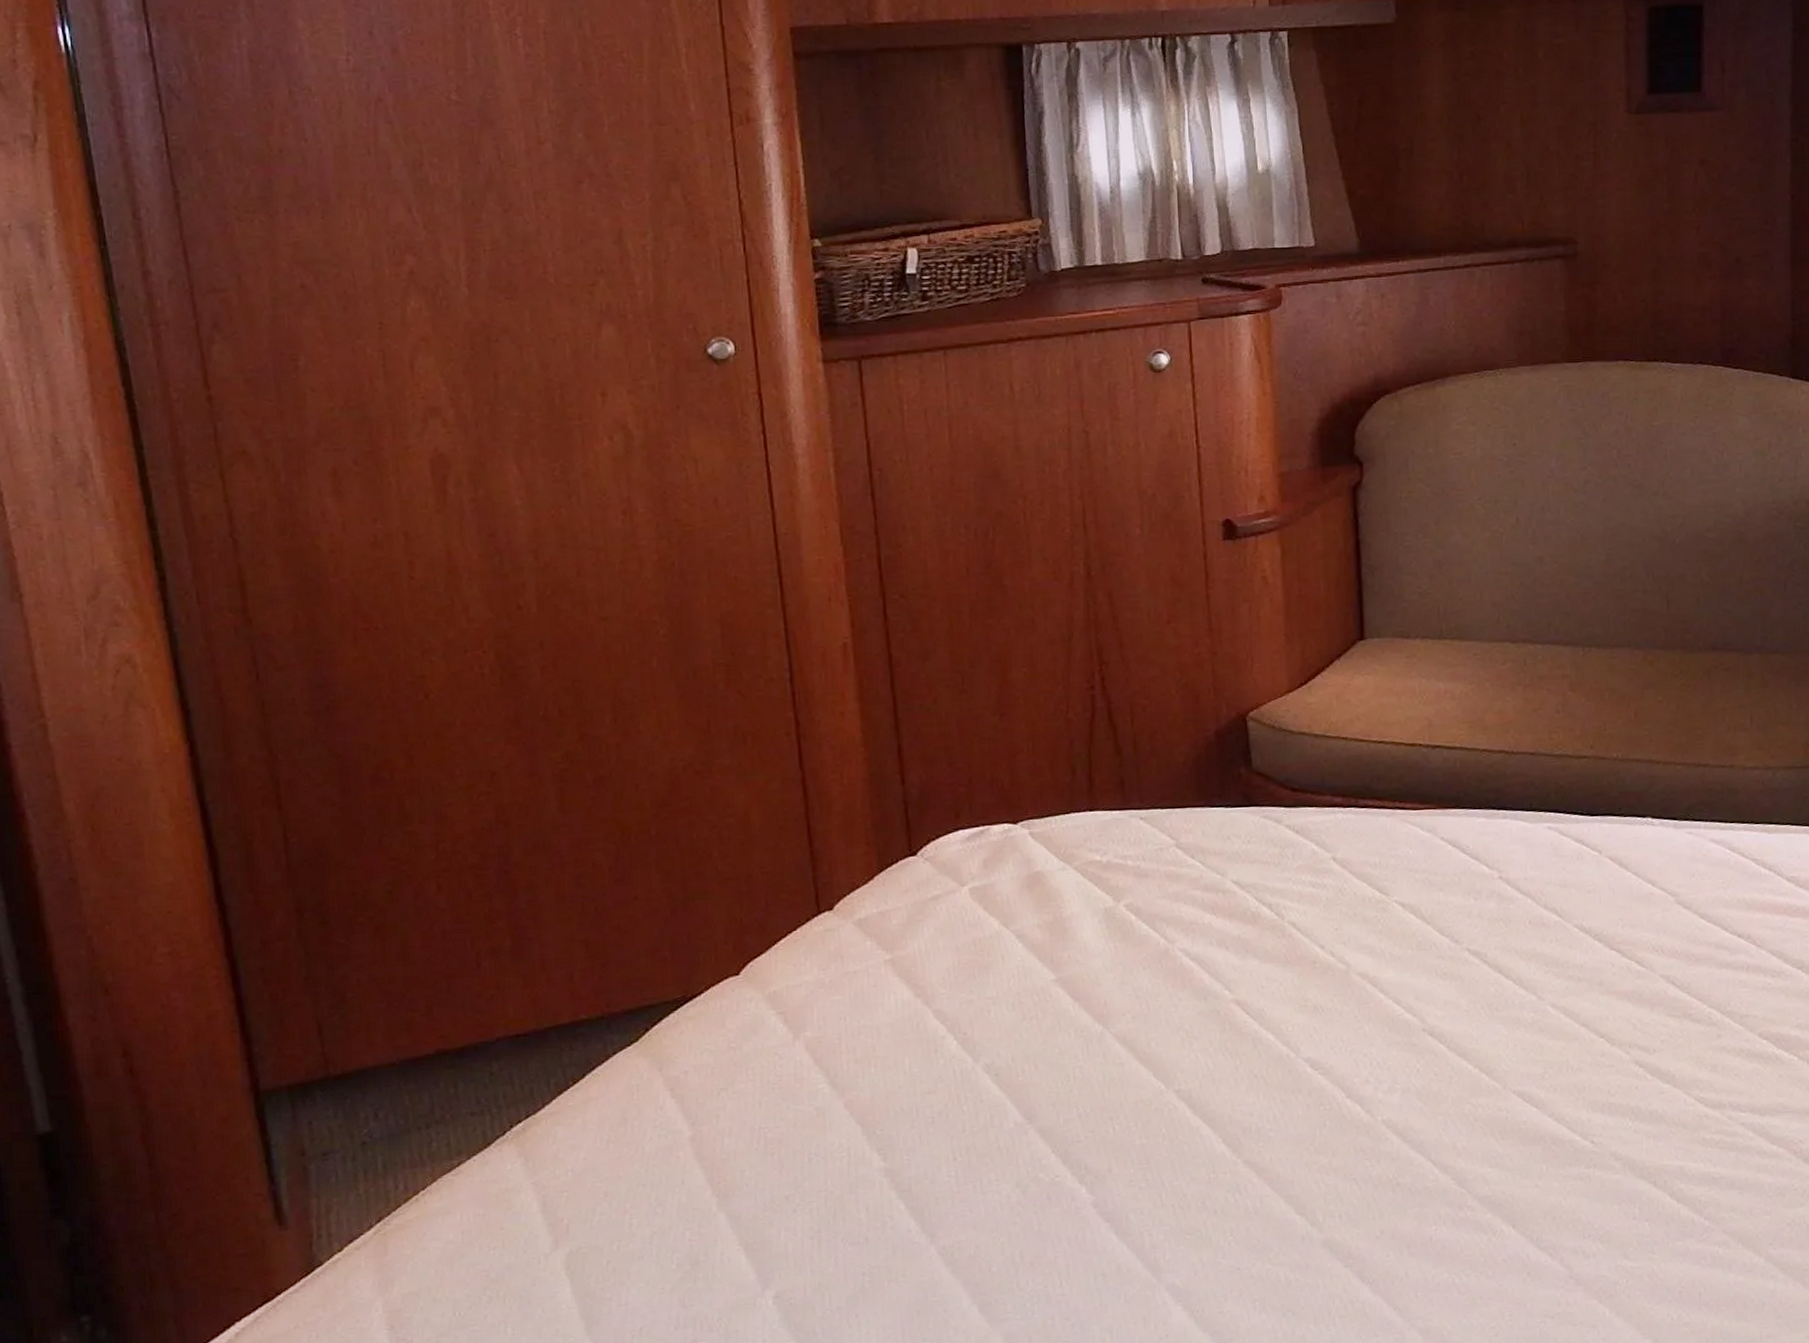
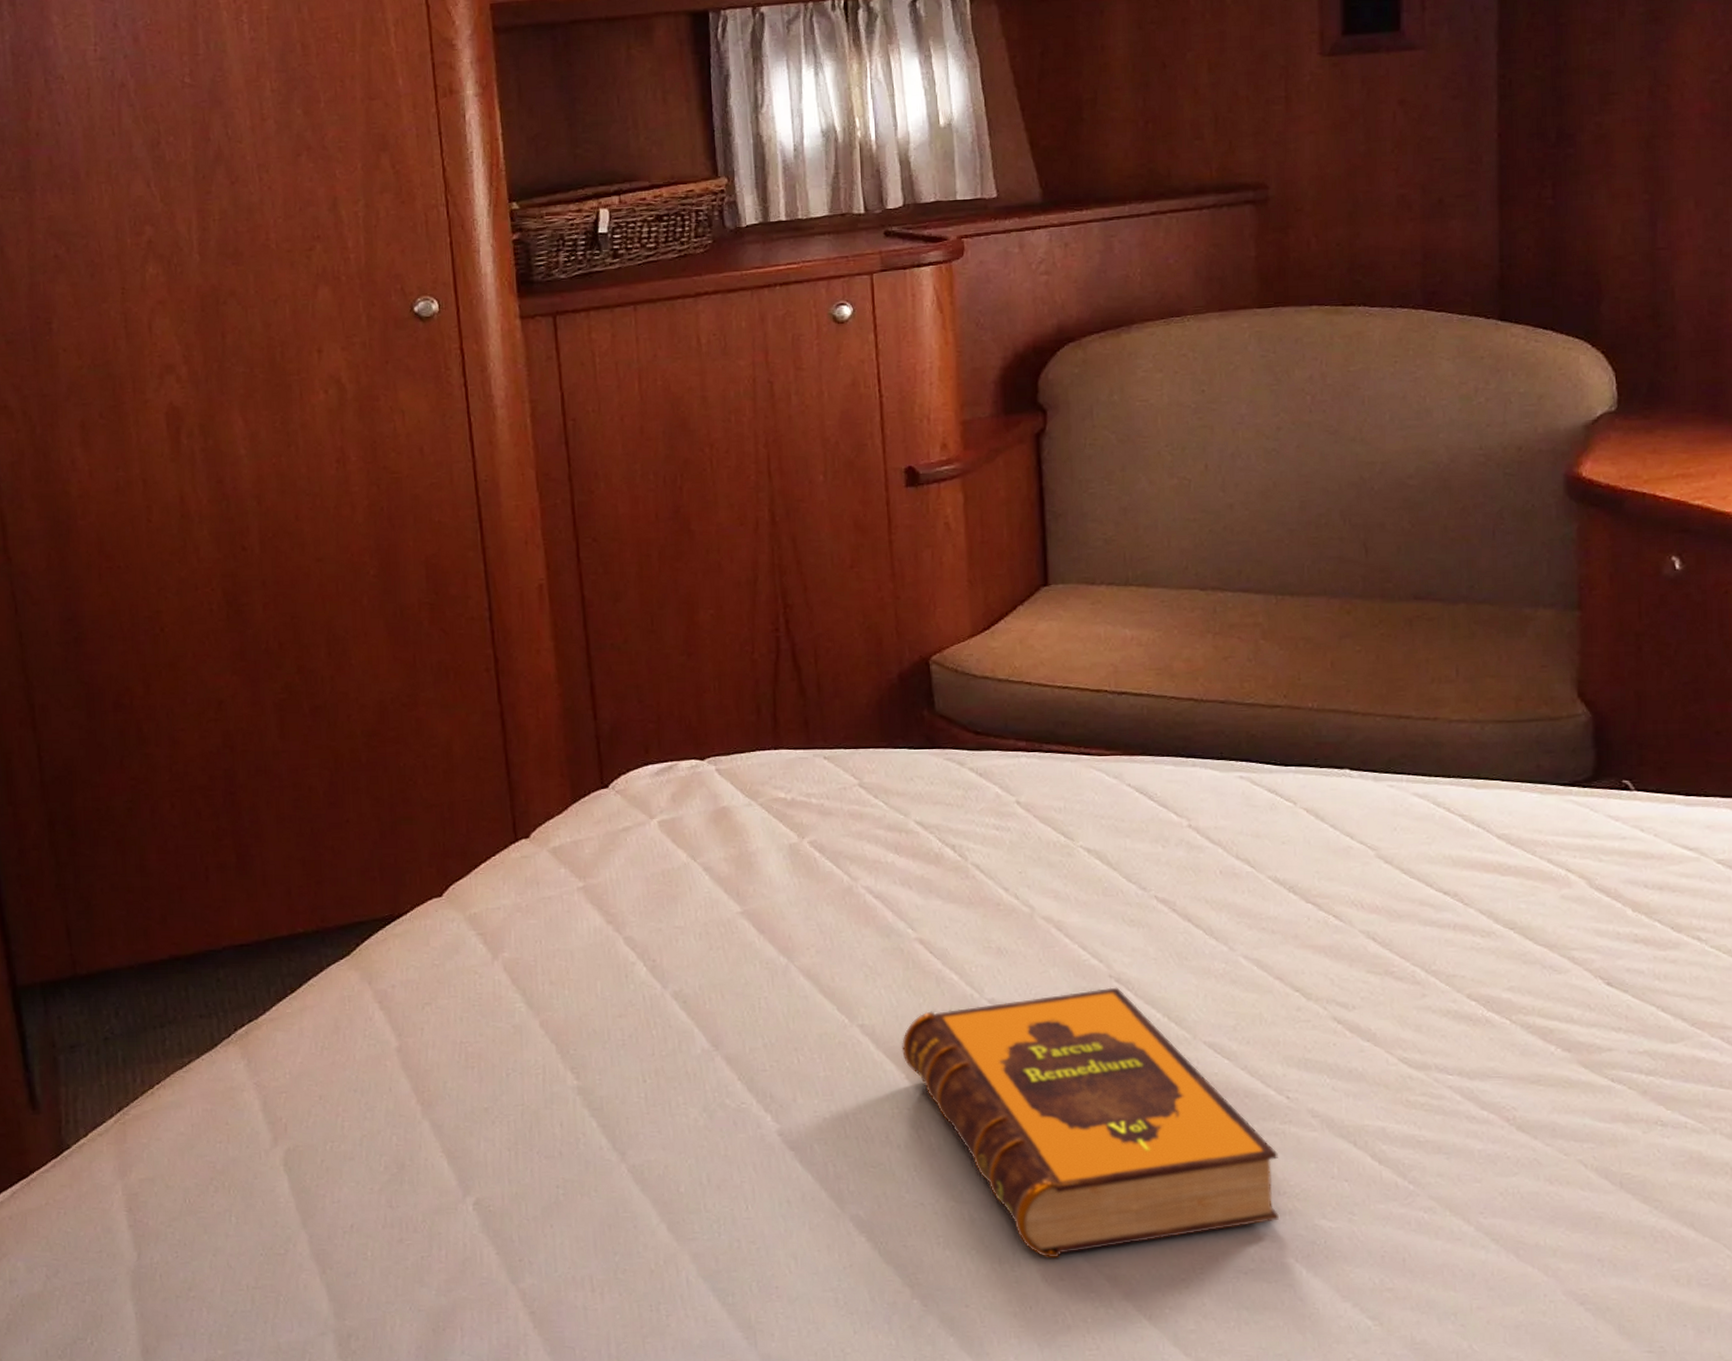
hardback book: none [1217,1040,1584,1315] -> present [901,987,1279,1258]

